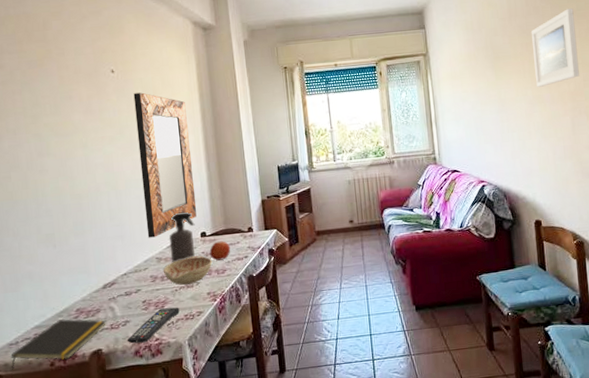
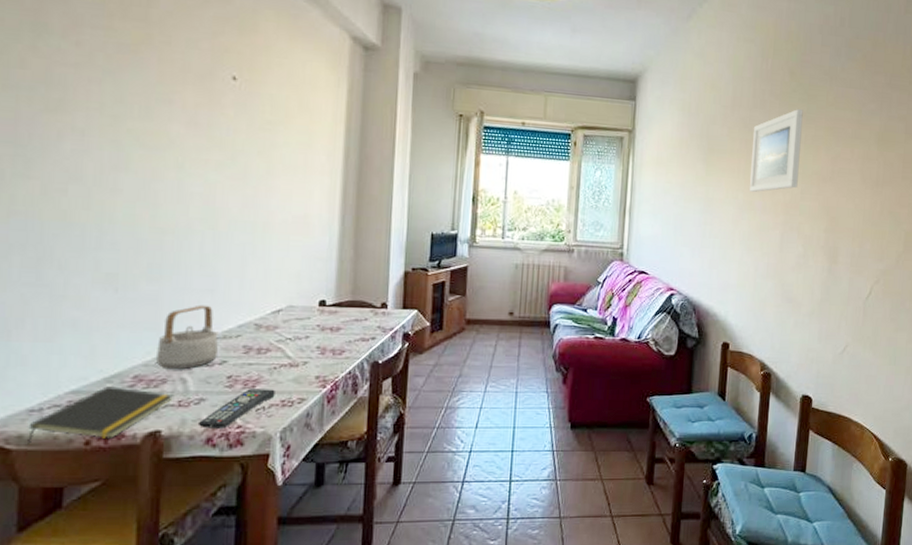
teapot: none [89,248,133,302] -> present [156,305,220,370]
home mirror: present [133,92,197,238] -> none [247,111,326,298]
decorative bowl: present [163,255,213,285] -> none [261,328,329,364]
spray bottle: present [169,211,195,263] -> none [274,271,314,333]
fruit: present [209,241,231,261] -> none [326,314,355,338]

